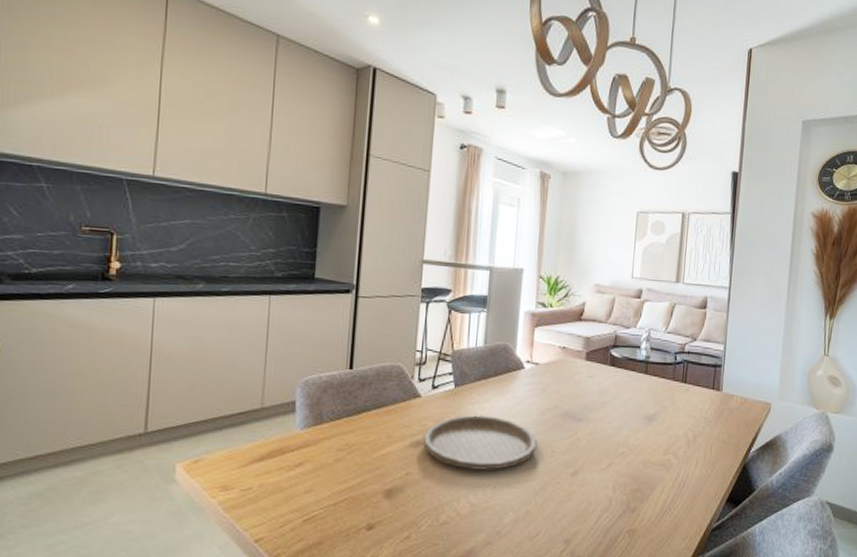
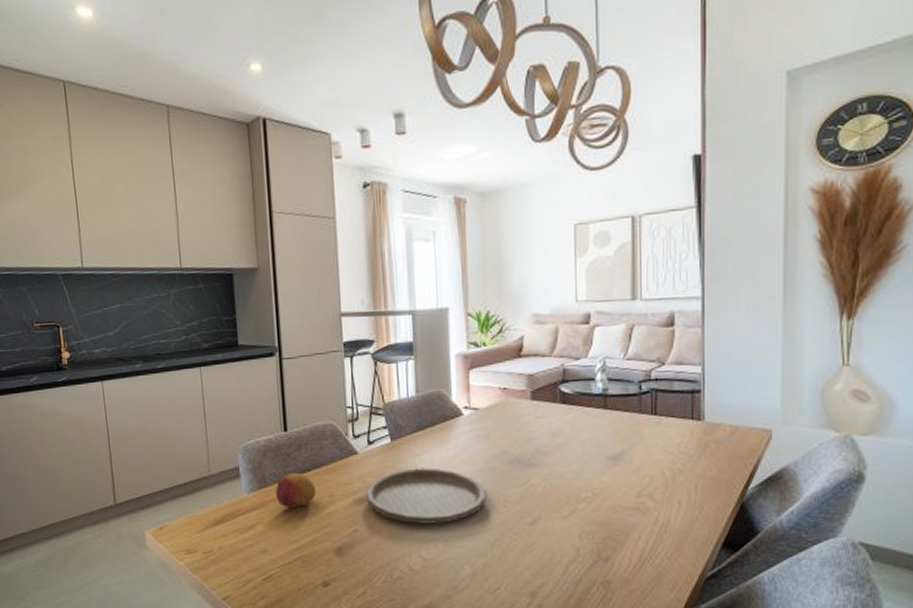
fruit: none [331,411,374,447] -> present [276,472,317,508]

